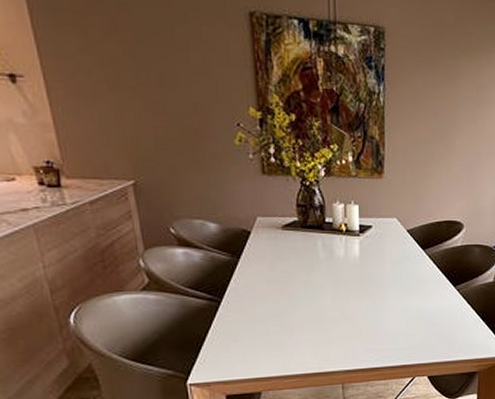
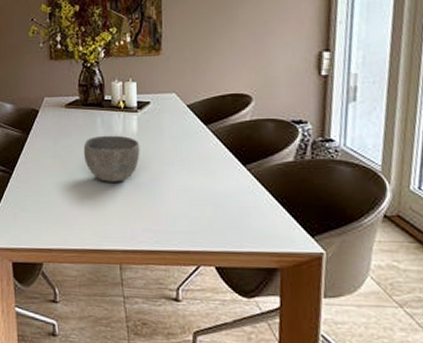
bowl: none [303,259,362,306] -> present [83,135,140,182]

